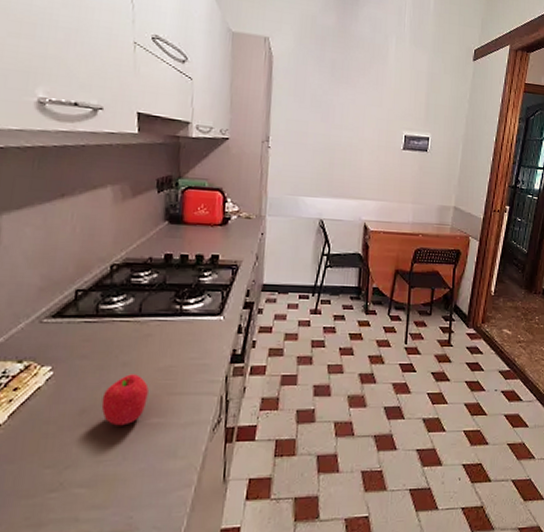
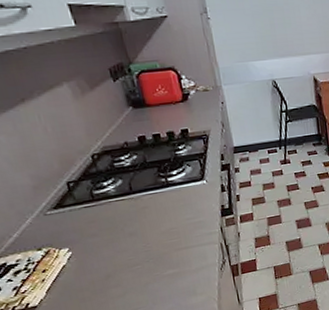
fruit: present [101,374,149,426] -> none [120,240,160,282]

